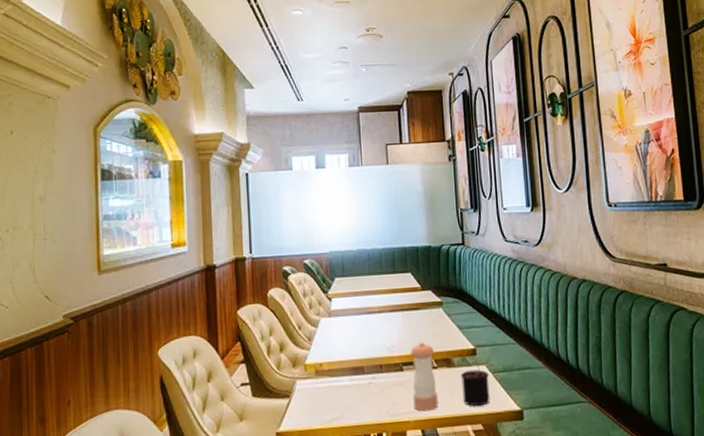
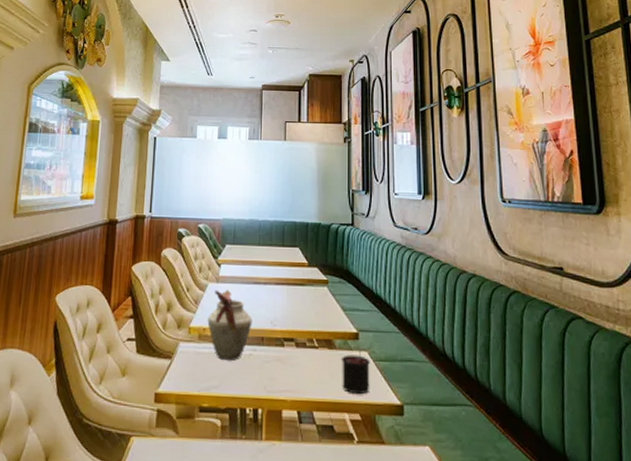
vase: none [323,323,370,392] -> present [207,290,253,360]
pepper shaker: present [410,342,439,411] -> none [291,319,317,392]

